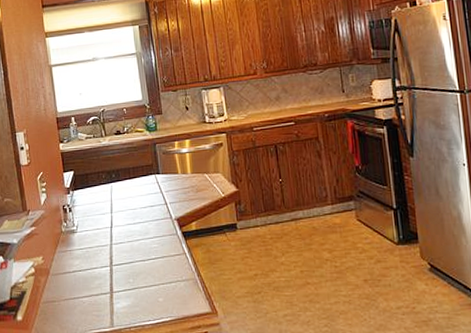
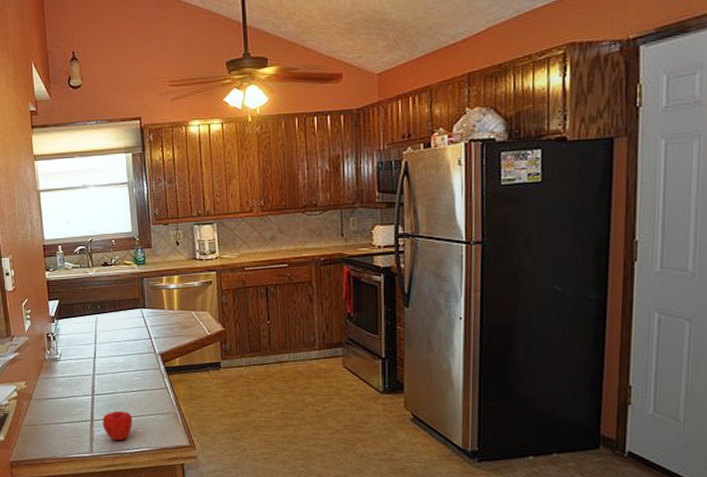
apple: none [121,280,153,311] -> present [102,410,133,440]

